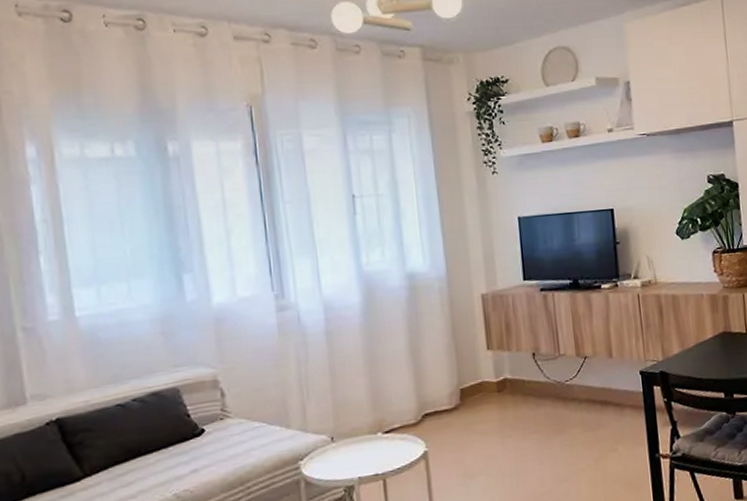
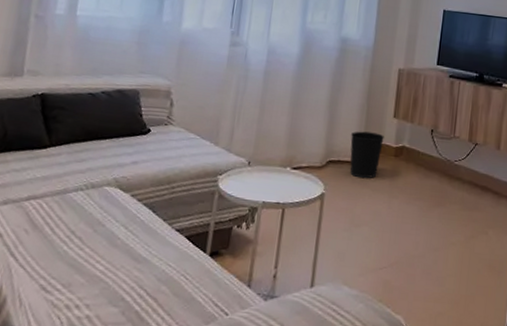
wastebasket: none [443,370,483,426] -> present [350,131,384,179]

